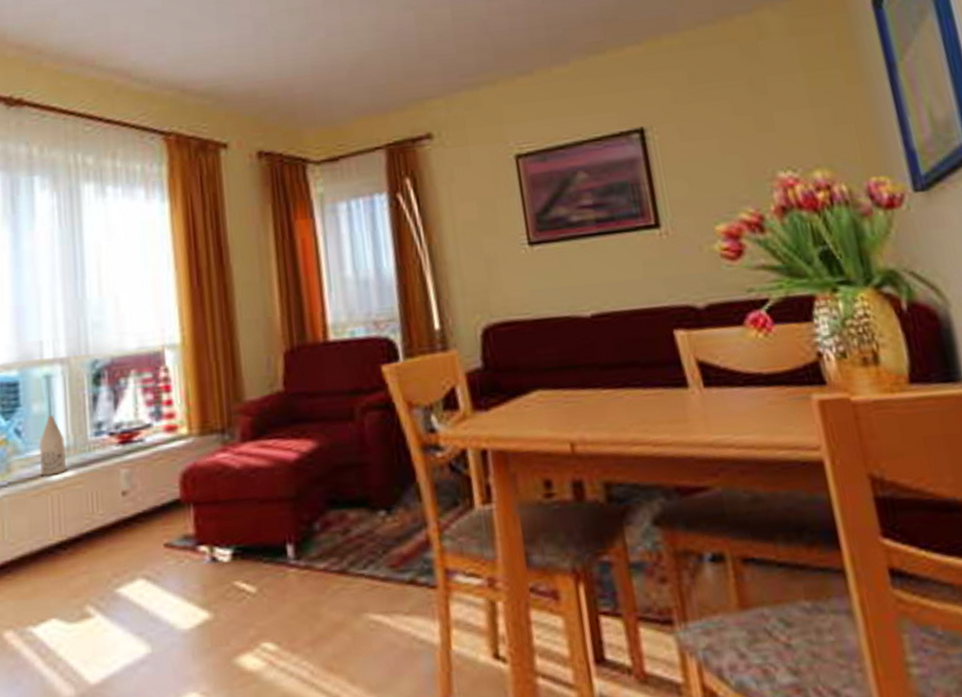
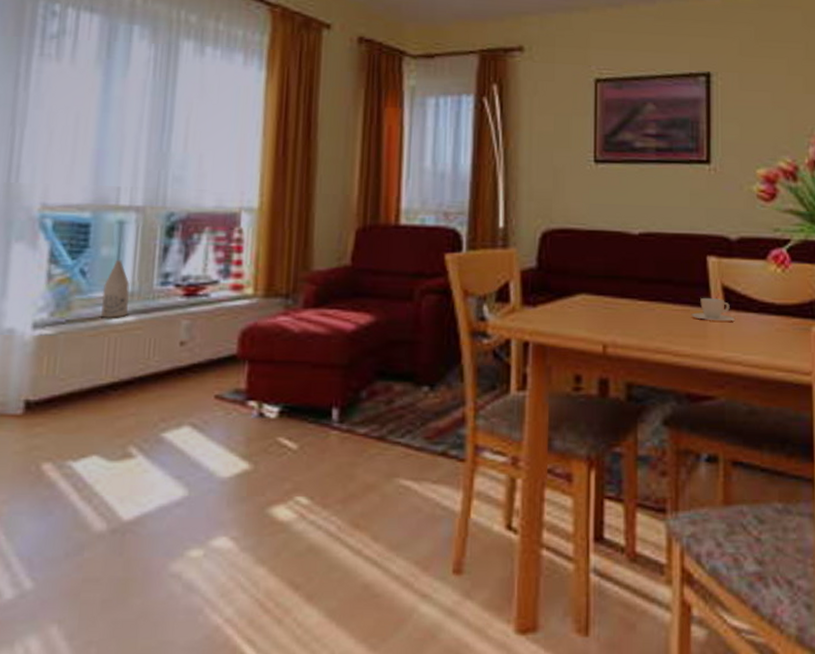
cup: none [666,375,719,402] -> present [691,297,736,322]

